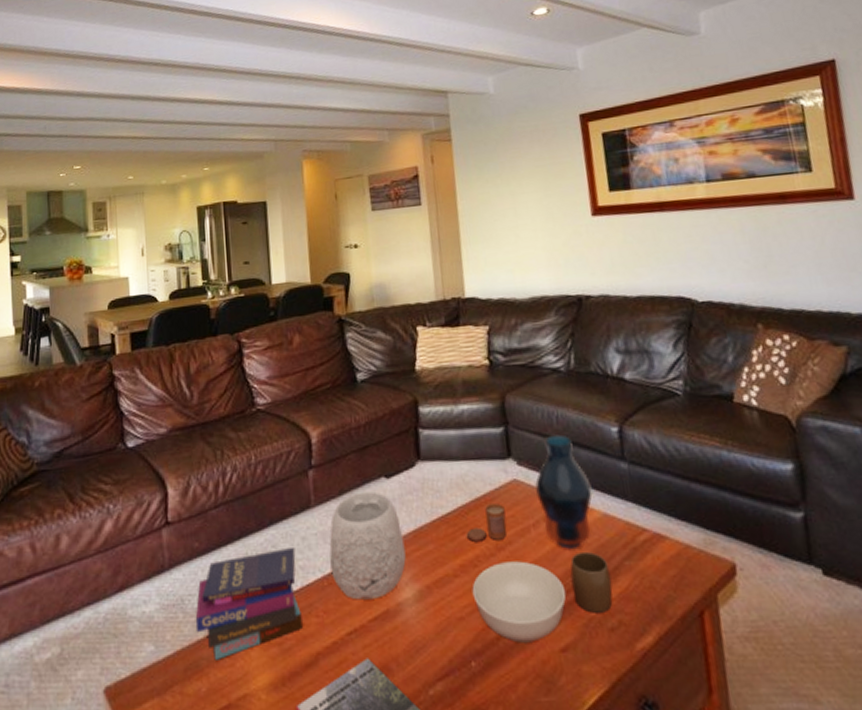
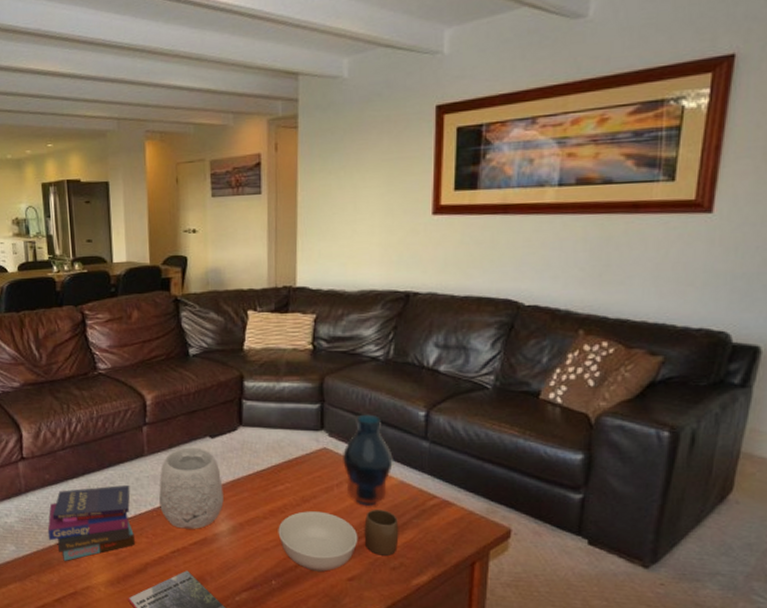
candle: present [467,503,507,542] -> none [278,466,313,494]

